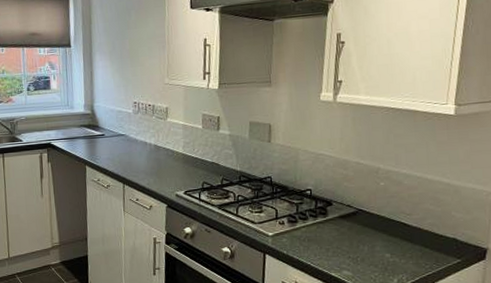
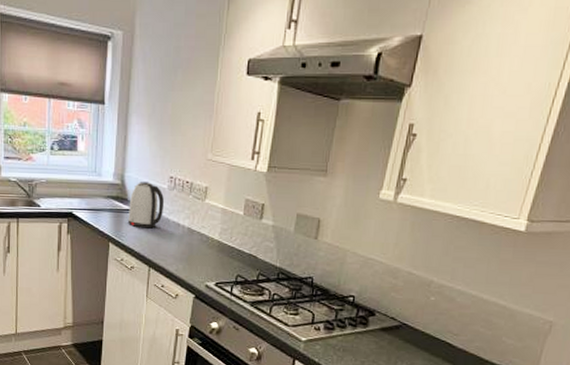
kettle: none [100,109,131,150] -> present [129,182,164,229]

